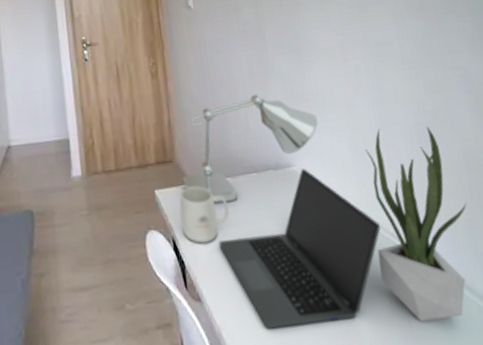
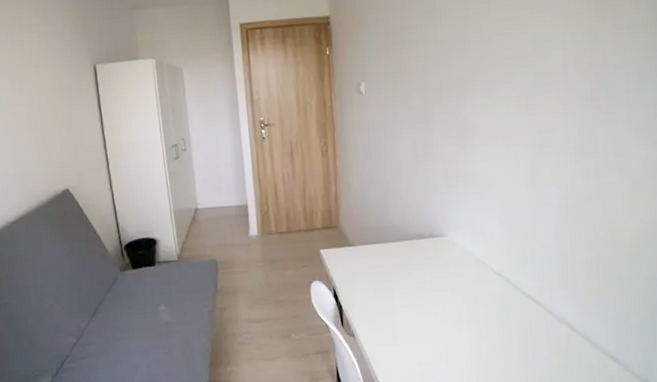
mug: present [179,185,229,244] -> none [341,247,384,294]
desk lamp: present [181,94,318,203] -> none [343,173,474,263]
laptop: present [218,168,381,330] -> none [372,238,519,361]
potted plant: present [365,127,467,322] -> none [513,207,604,365]

